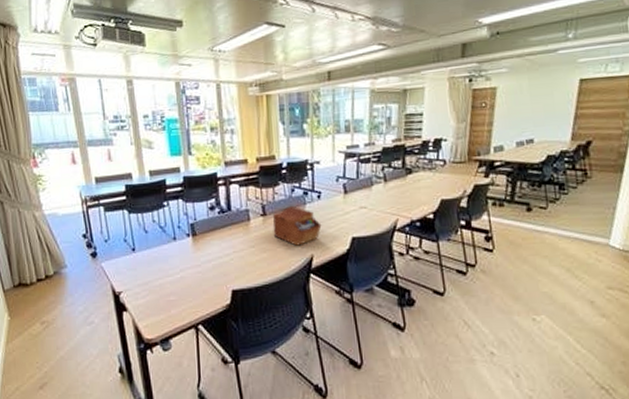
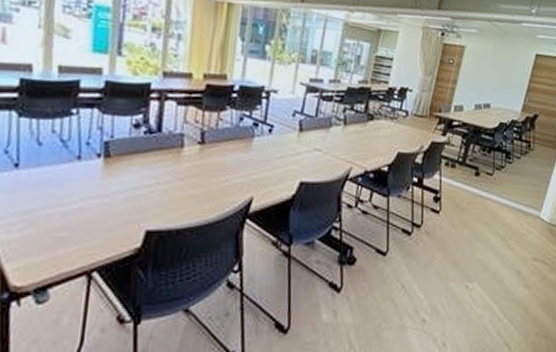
sewing box: present [272,205,322,246] -> none [209,136,268,185]

